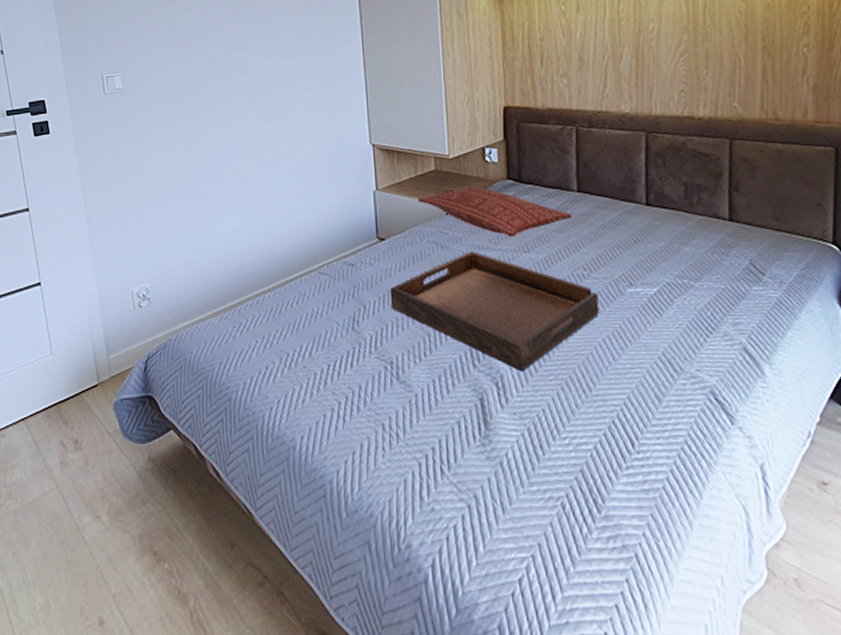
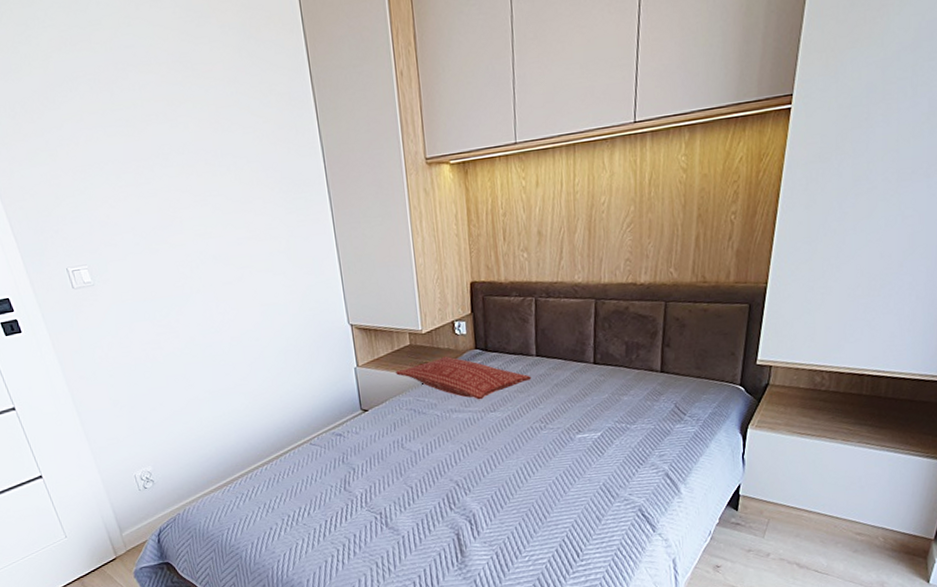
serving tray: present [389,251,600,372] -> none [375,414,554,510]

